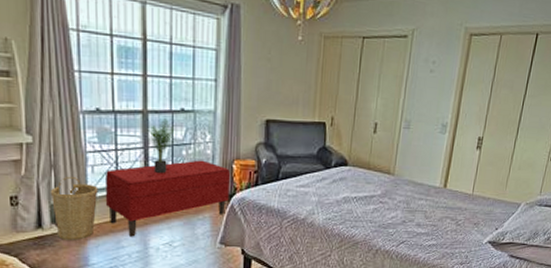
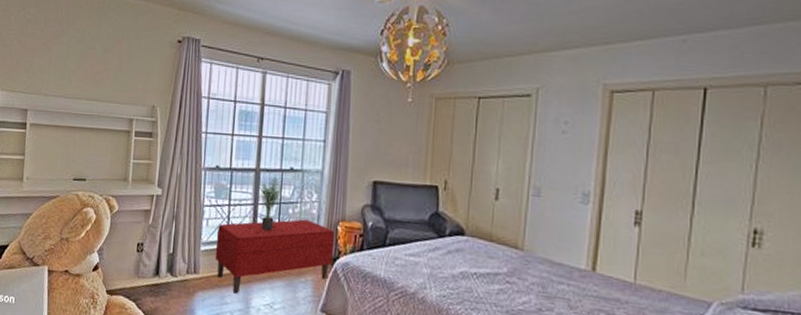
basket: present [50,176,98,240] -> none [169,227,211,292]

